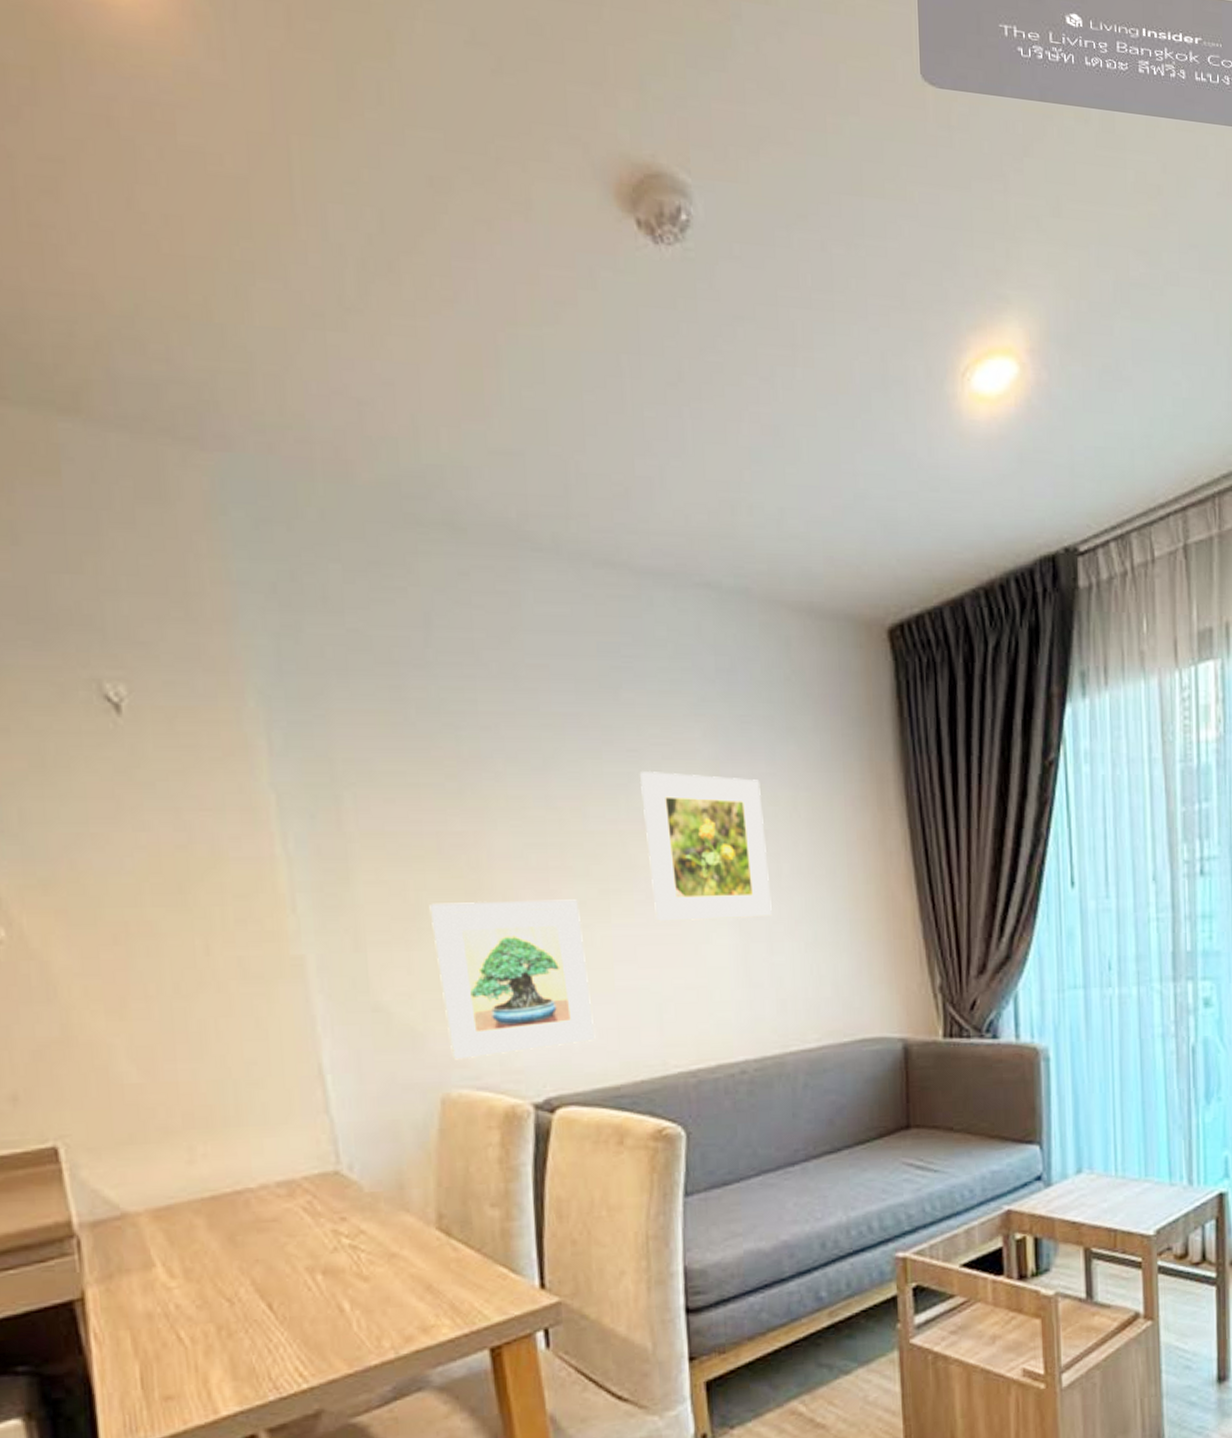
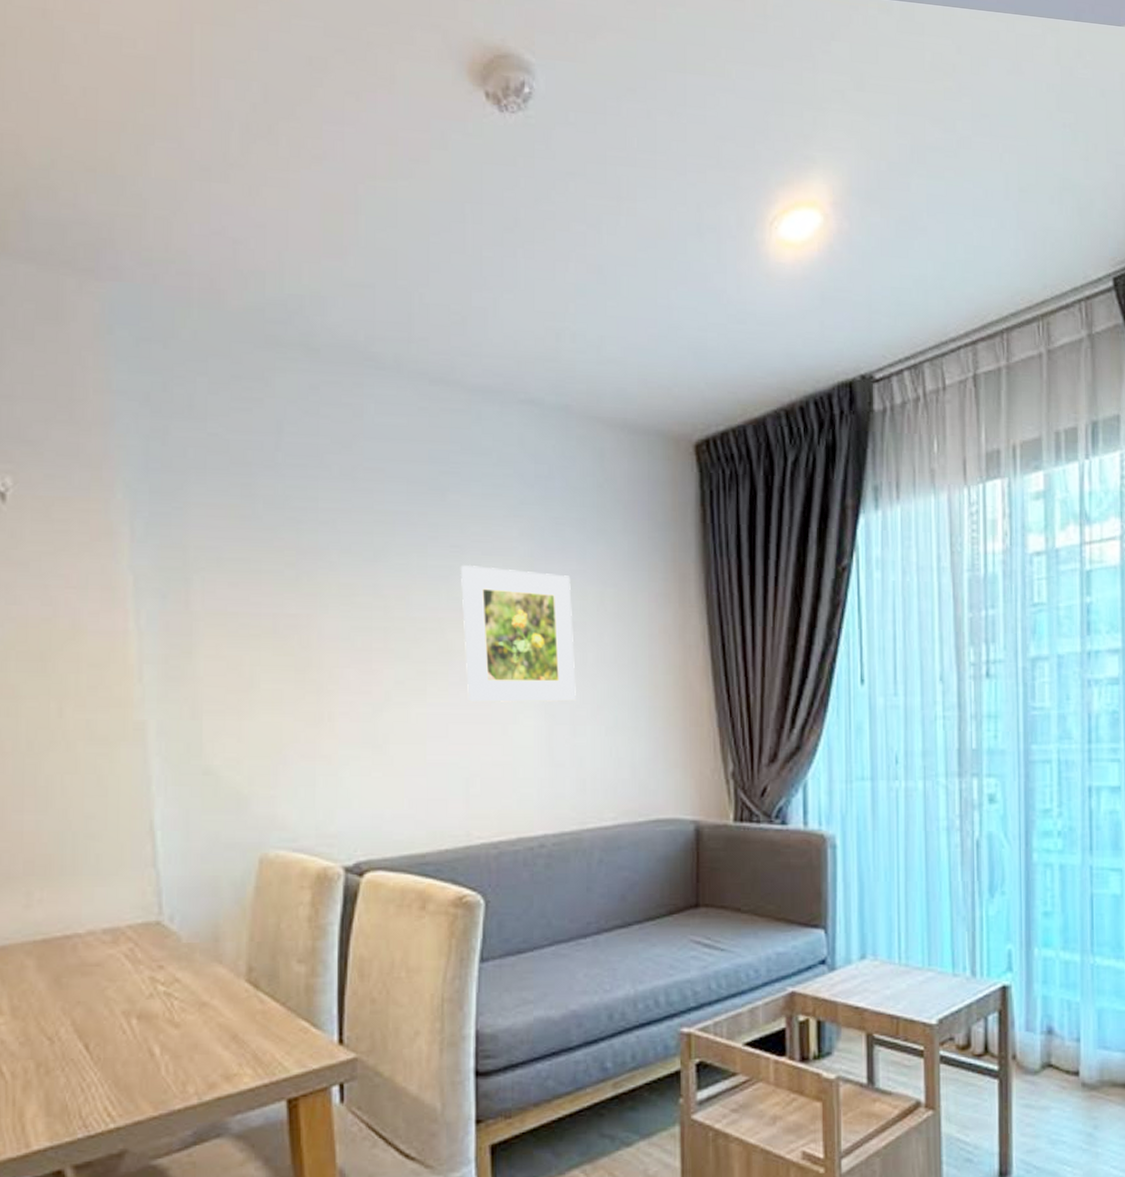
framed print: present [429,899,596,1060] -> none [262,678,406,823]

